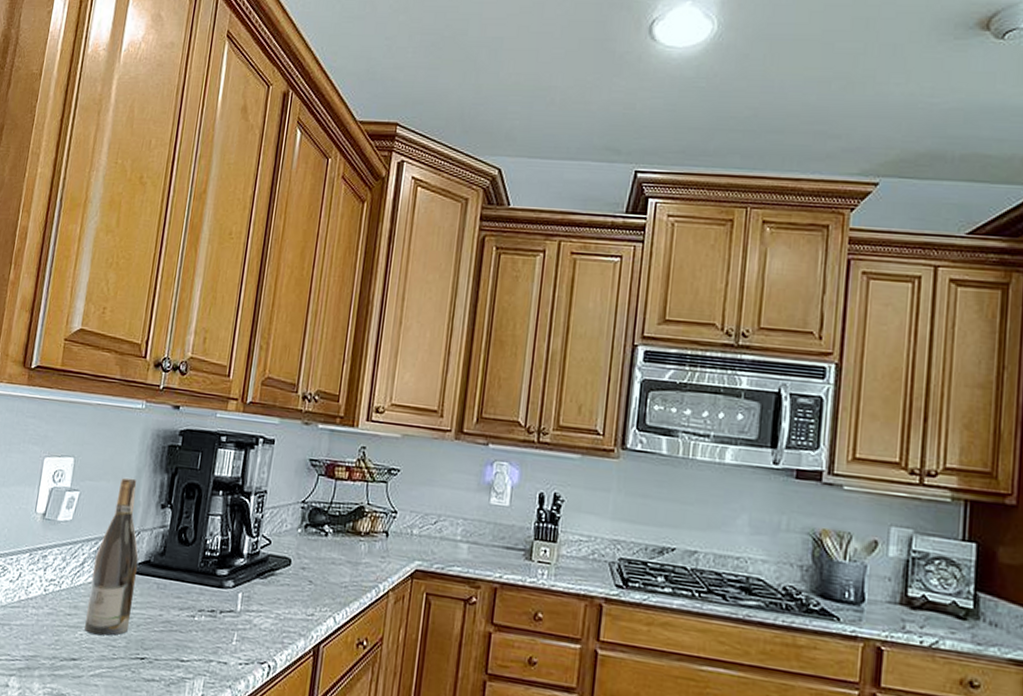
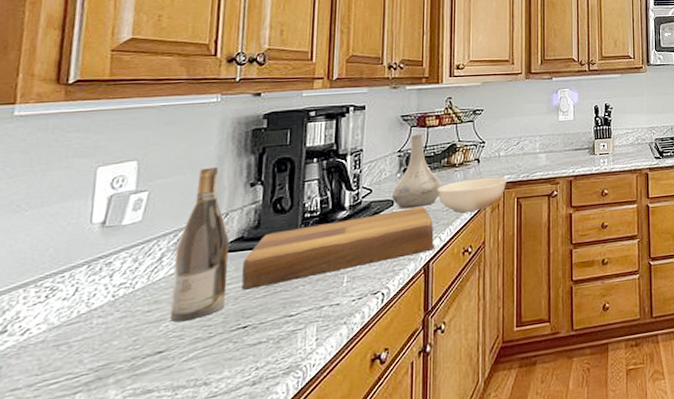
cutting board: none [143,563,329,631] -> present [242,206,435,290]
vase: none [289,484,344,576] -> present [391,133,442,209]
bowl: none [337,554,418,598] -> present [437,177,507,213]

